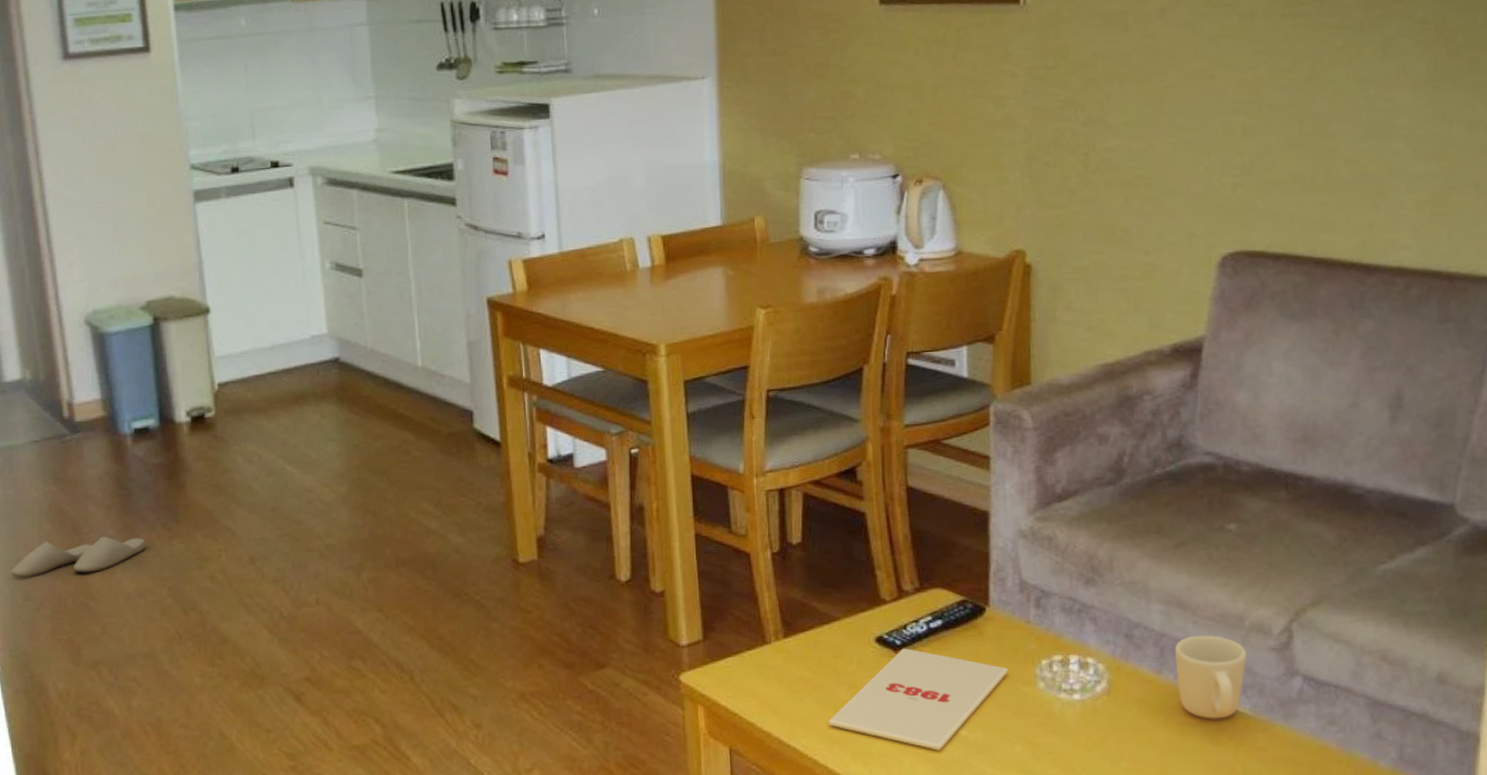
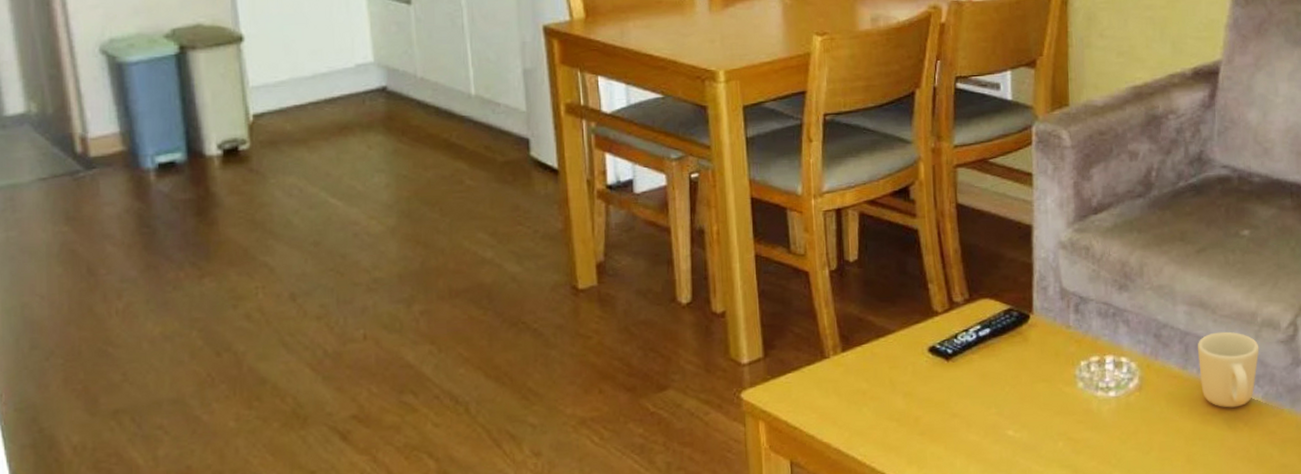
slippers: present [11,536,146,577] -> none [15,277,173,325]
magazine: present [828,648,1008,751] -> none [885,356,1050,452]

